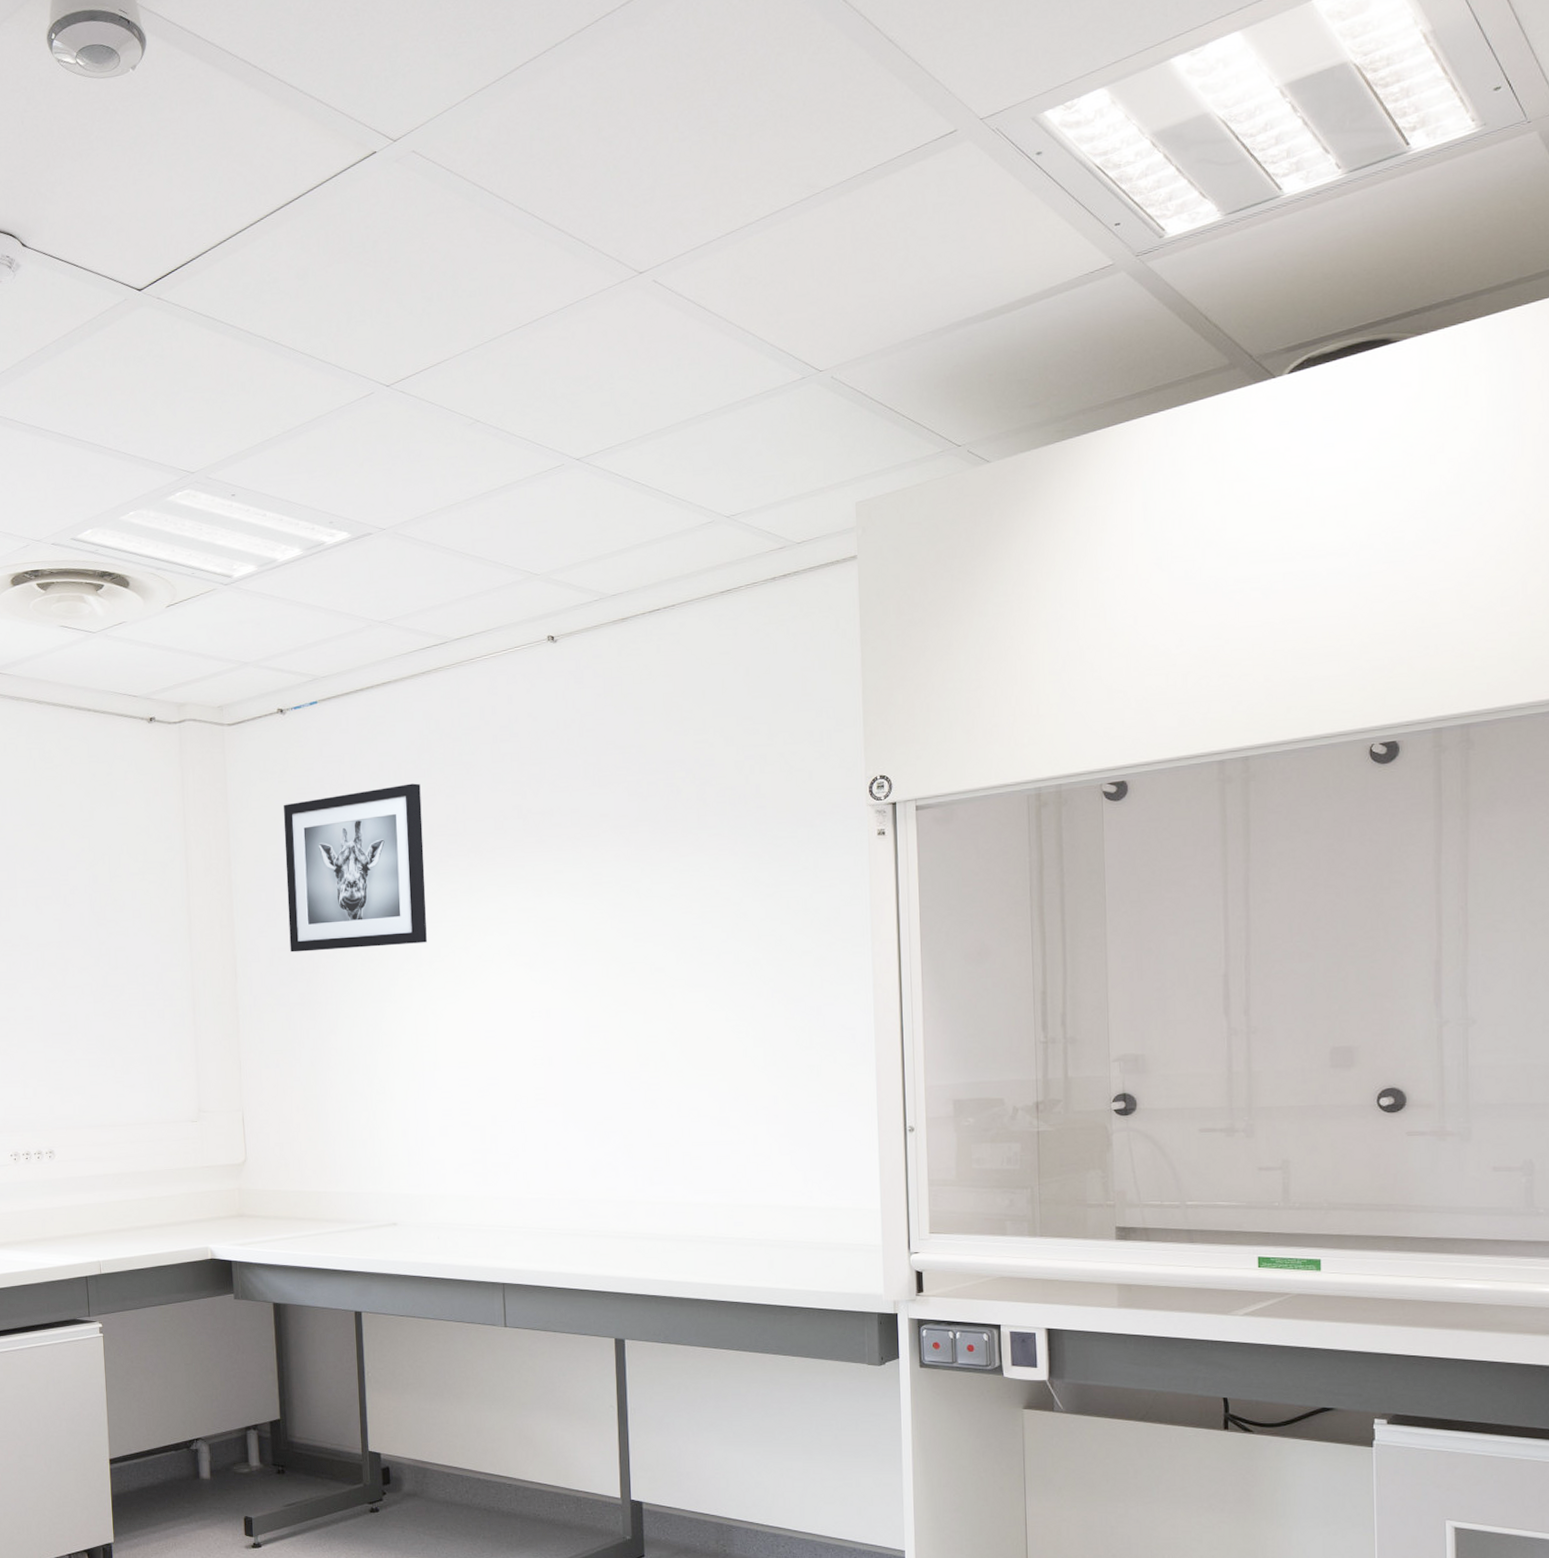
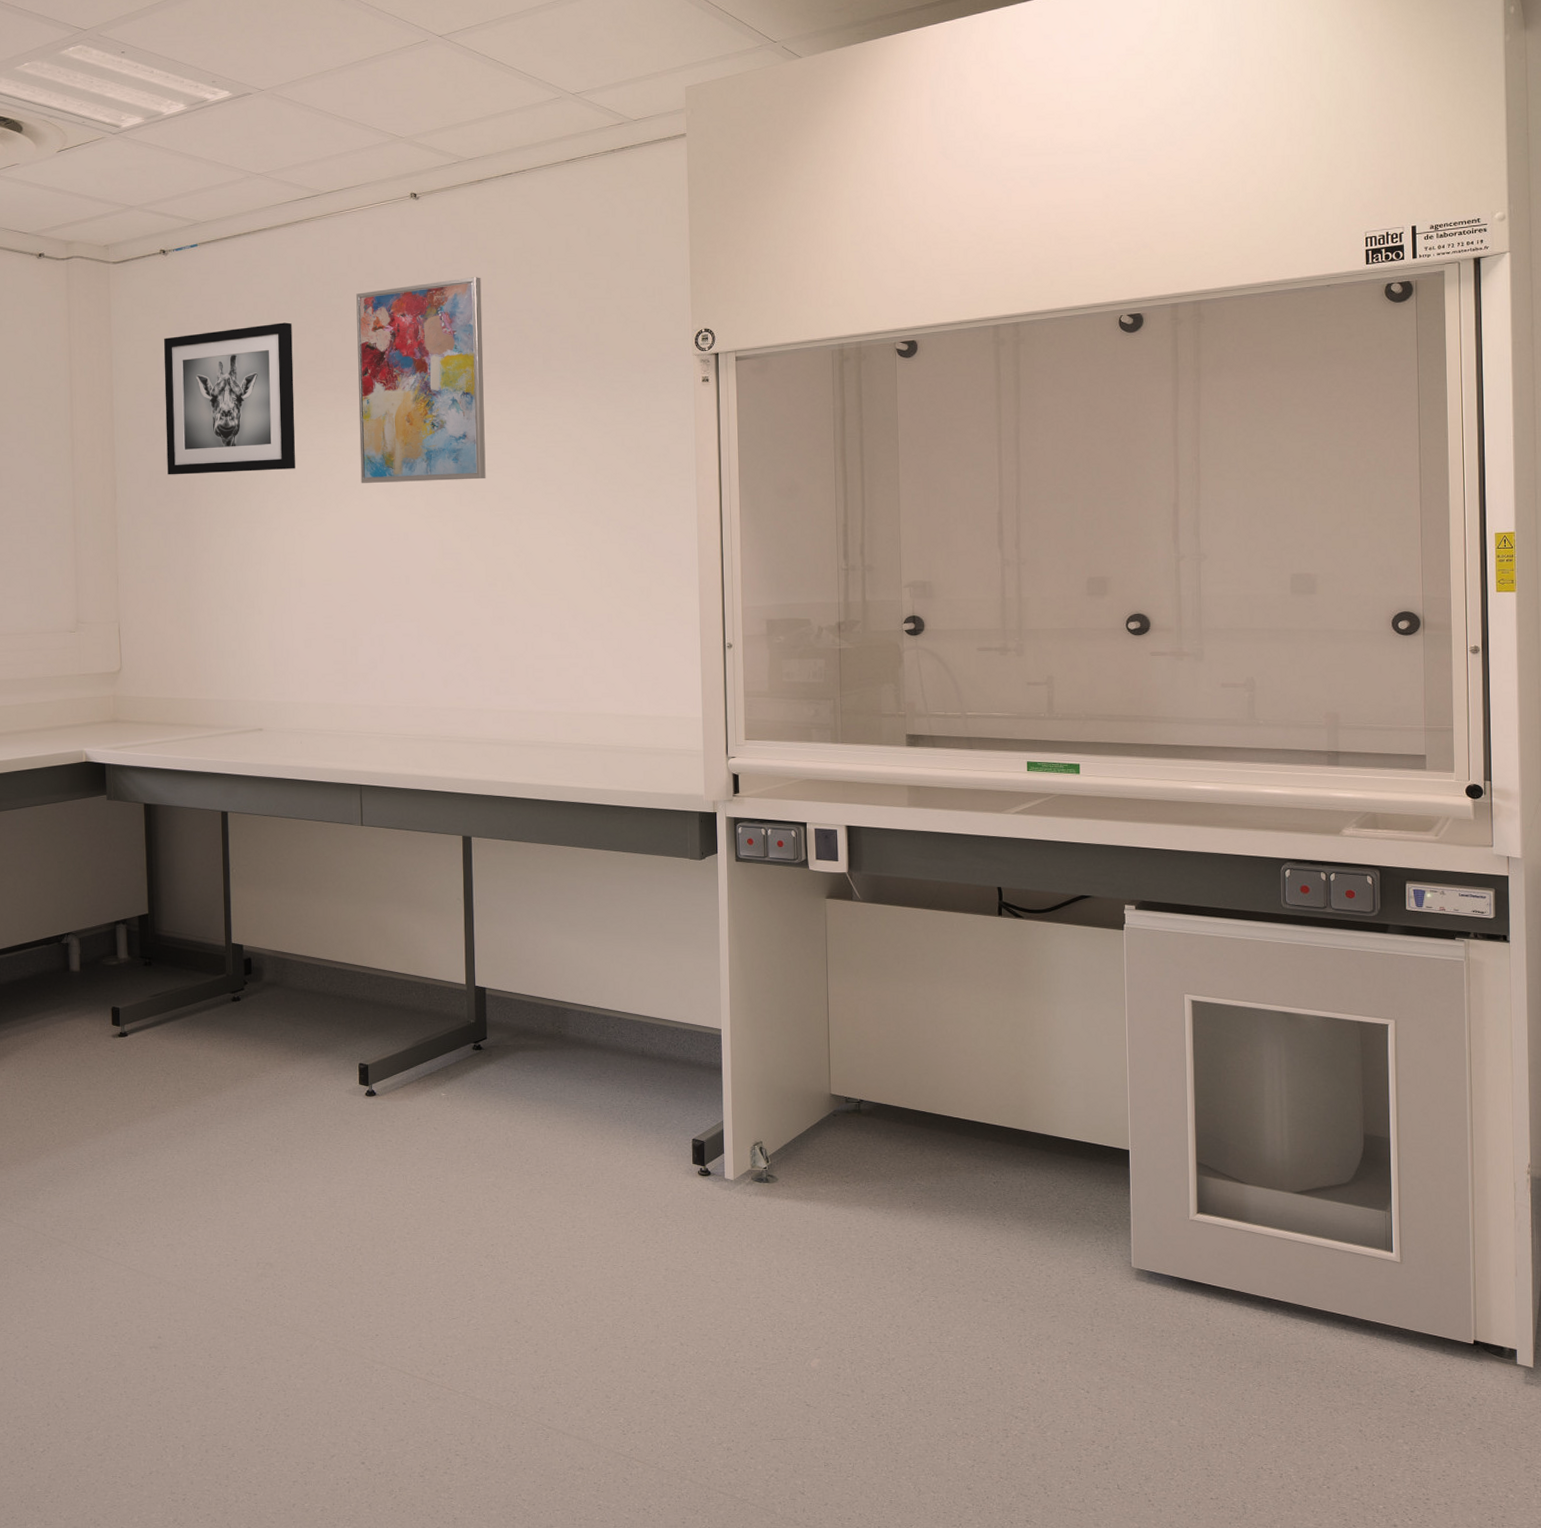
wall art: none [489,726,636,957] -> present [356,277,486,483]

